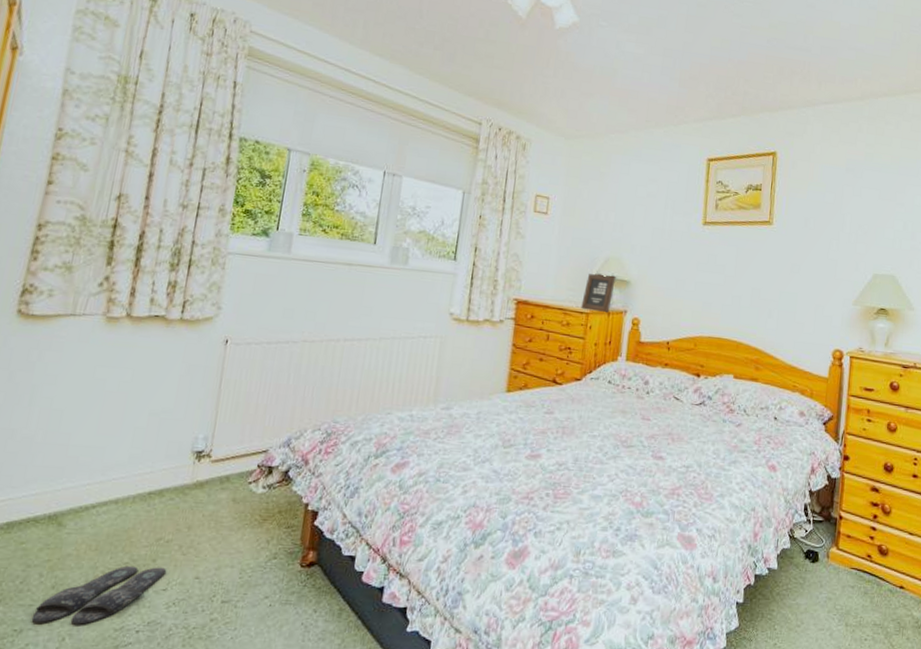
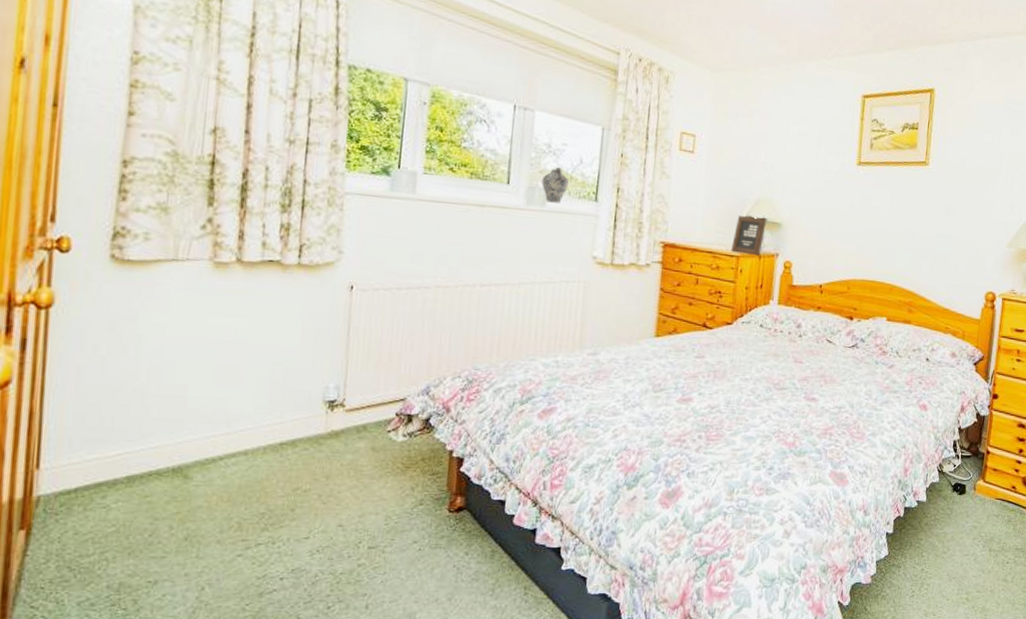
slippers: present [32,565,166,626] -> none [167,515,306,576]
ceramic jug: none [405,228,430,262] -> present [542,166,569,203]

